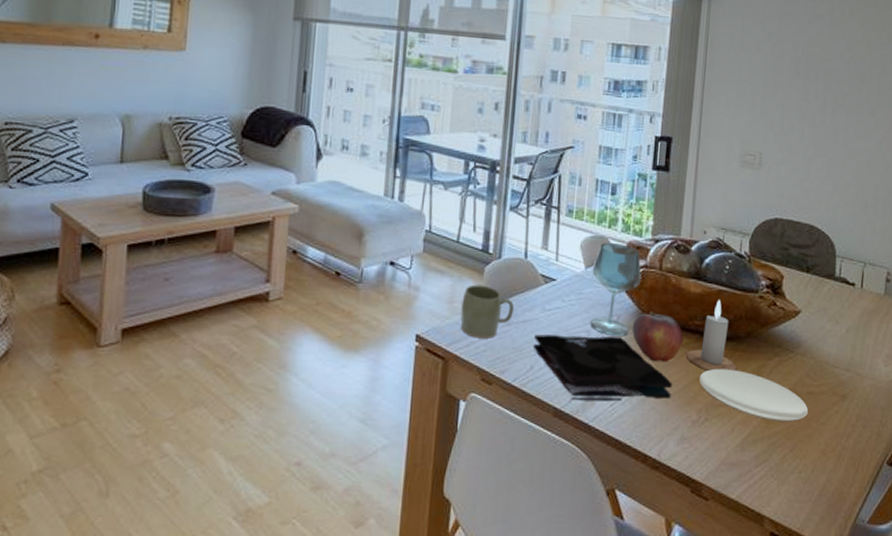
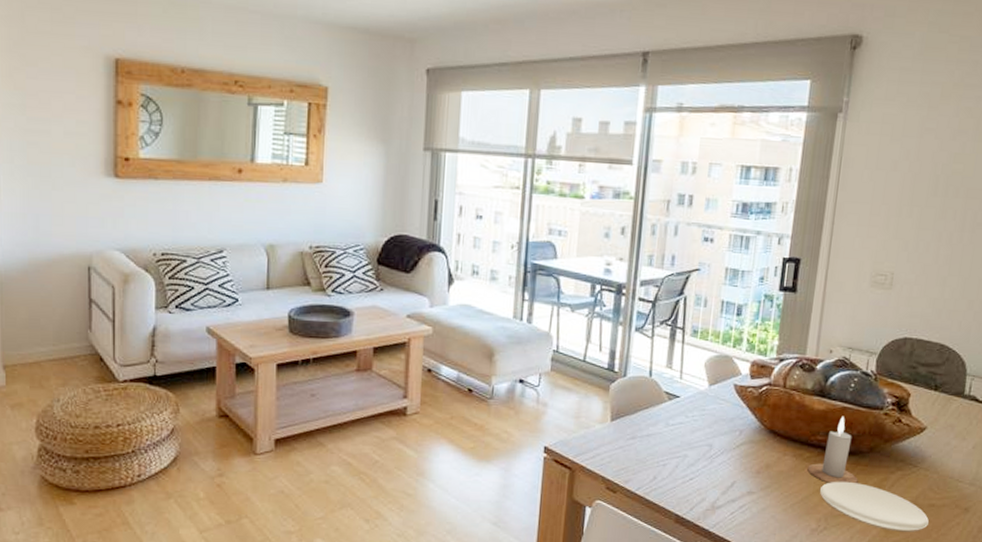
mug: present [460,284,515,339] -> none [586,401,639,451]
napkin: present [532,334,672,402] -> none [656,447,793,510]
wine glass: present [590,242,642,336] -> none [713,361,765,450]
fruit: present [632,312,684,363] -> none [754,427,806,475]

